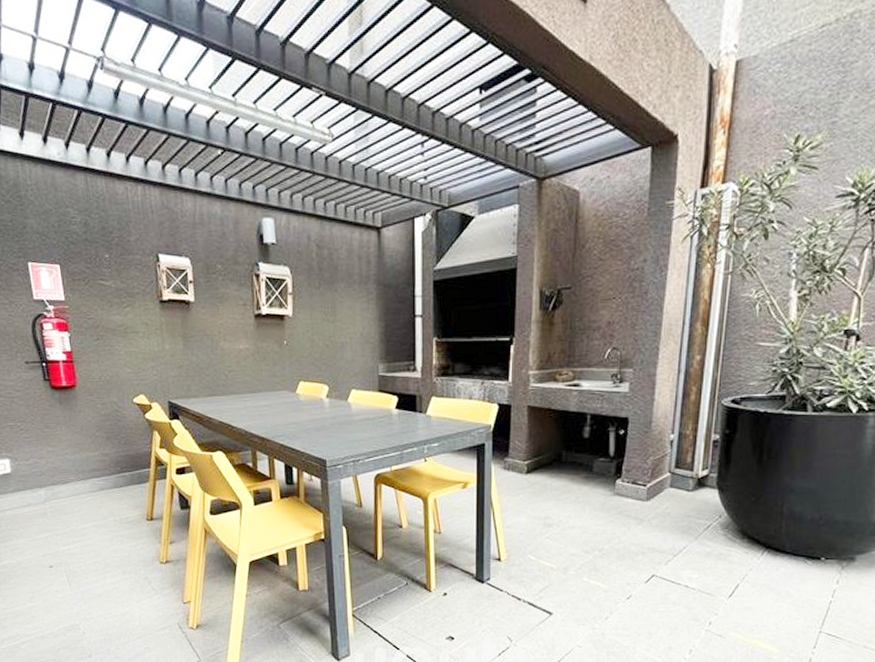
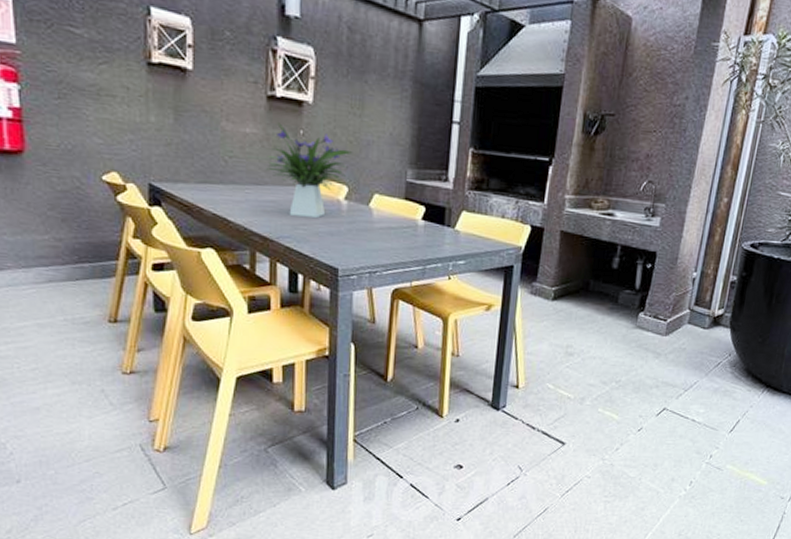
flower arrangement: none [258,337,330,416] -> present [266,122,353,218]

